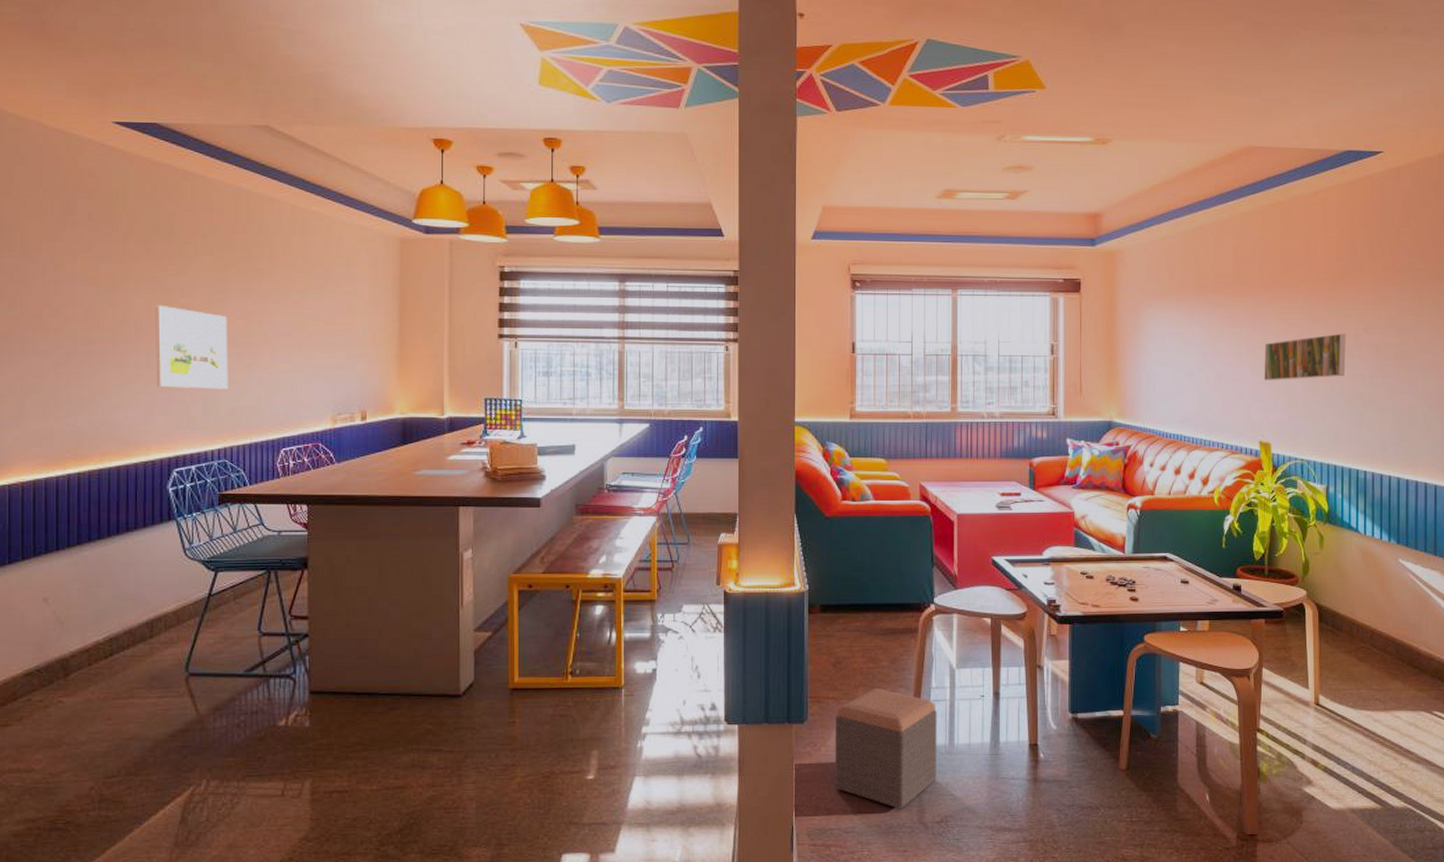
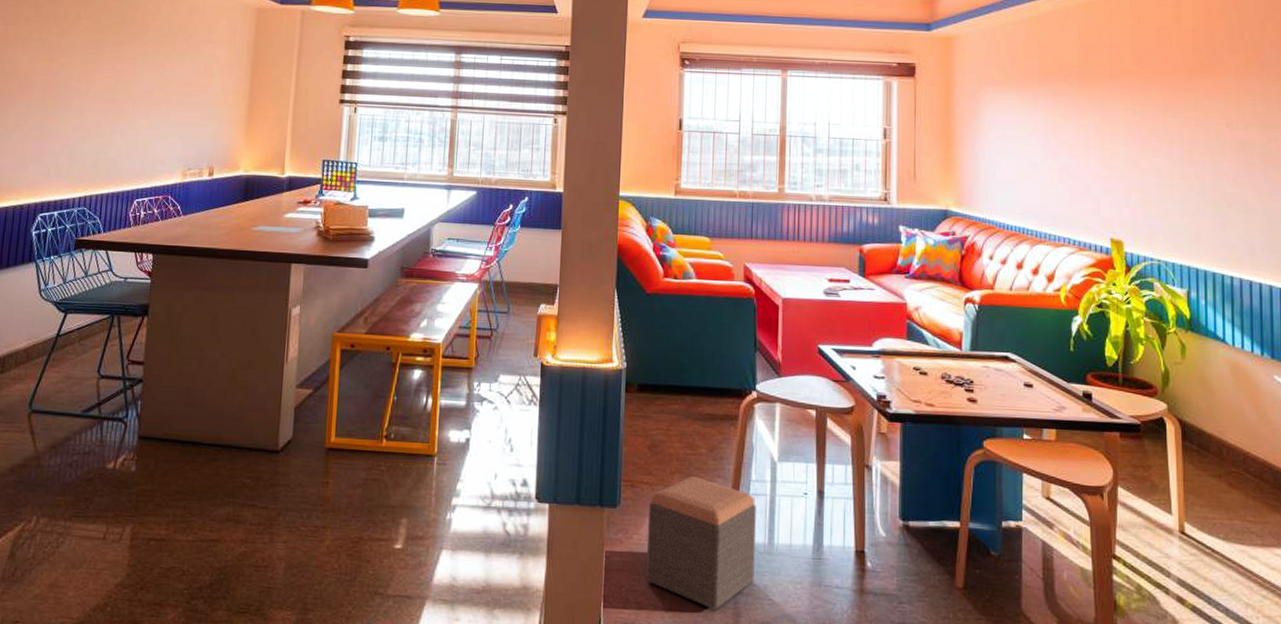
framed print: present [155,304,228,390] -> none [32,62,99,142]
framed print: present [1264,333,1346,381] -> none [1114,128,1206,175]

